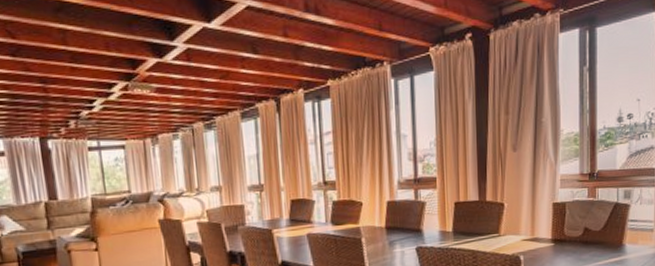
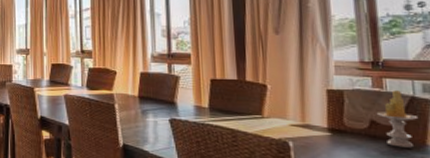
candle: none [589,198,619,249] -> present [376,90,419,148]

